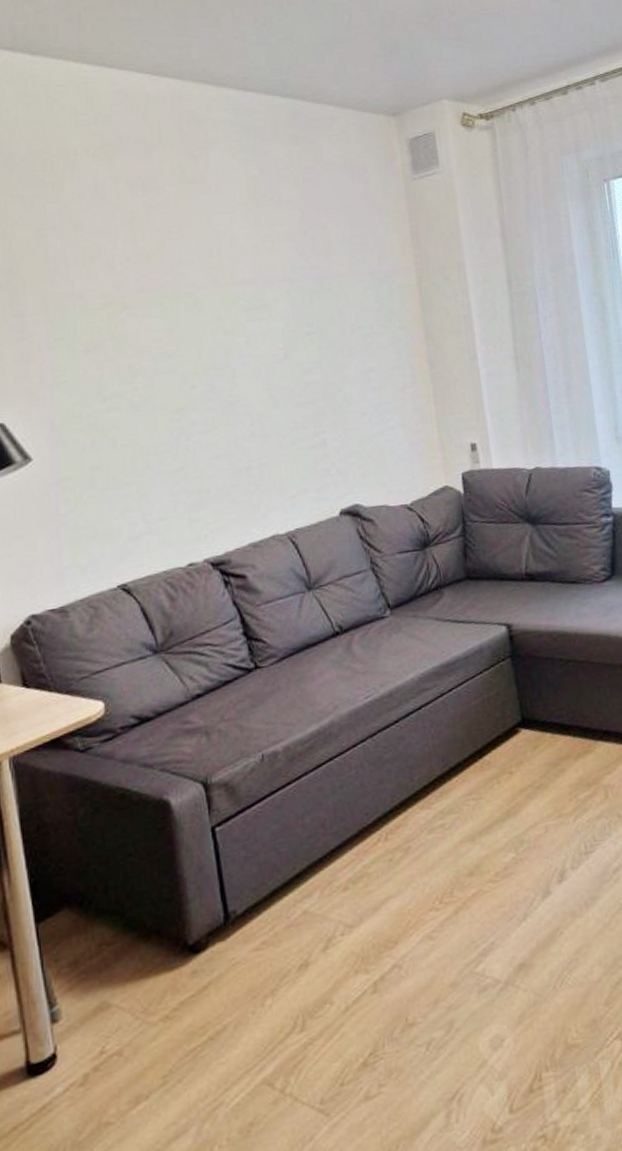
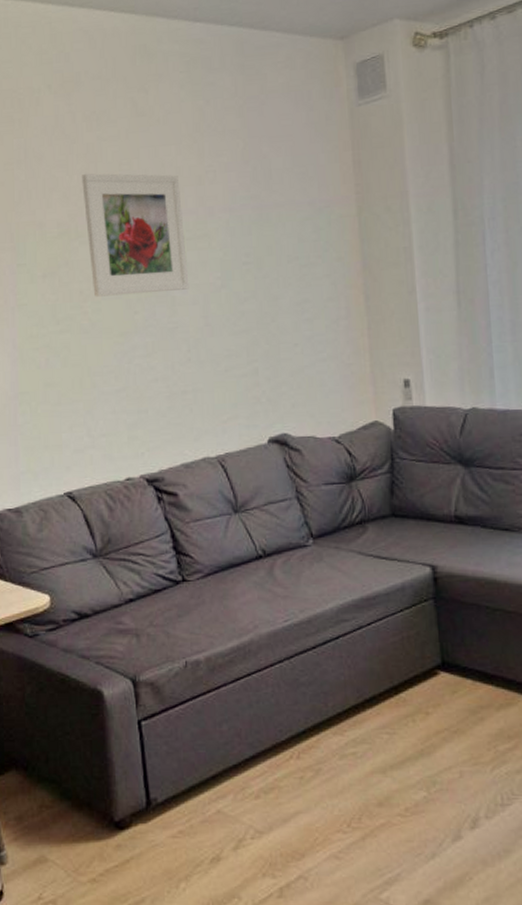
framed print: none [127,241,250,372] -> present [82,173,189,297]

